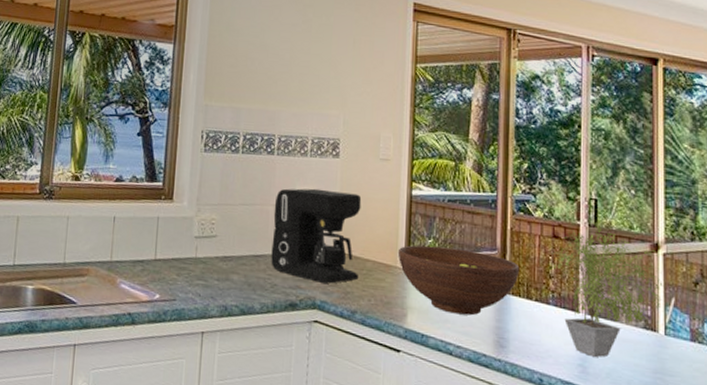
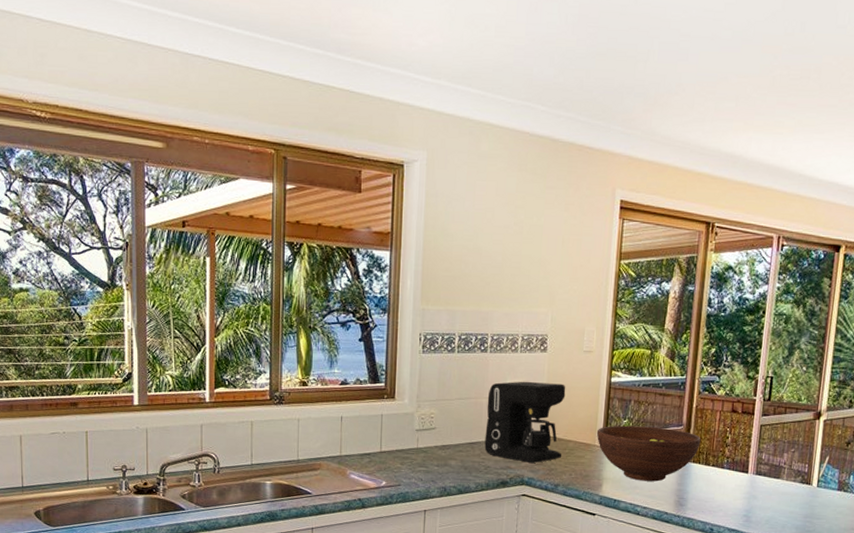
potted plant: present [548,220,665,357] -> none [725,395,824,508]

